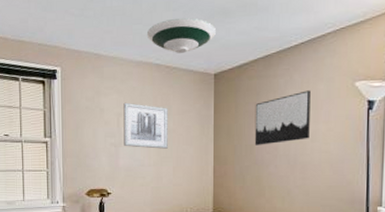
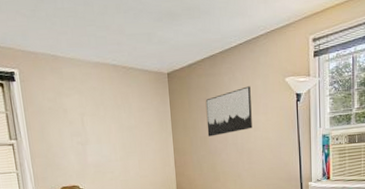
wall art: present [123,102,168,149] -> none [85,102,132,145]
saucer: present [146,18,216,53] -> none [100,20,165,54]

